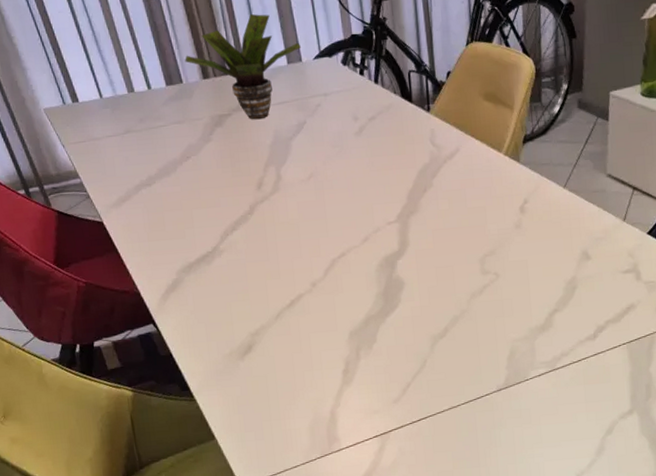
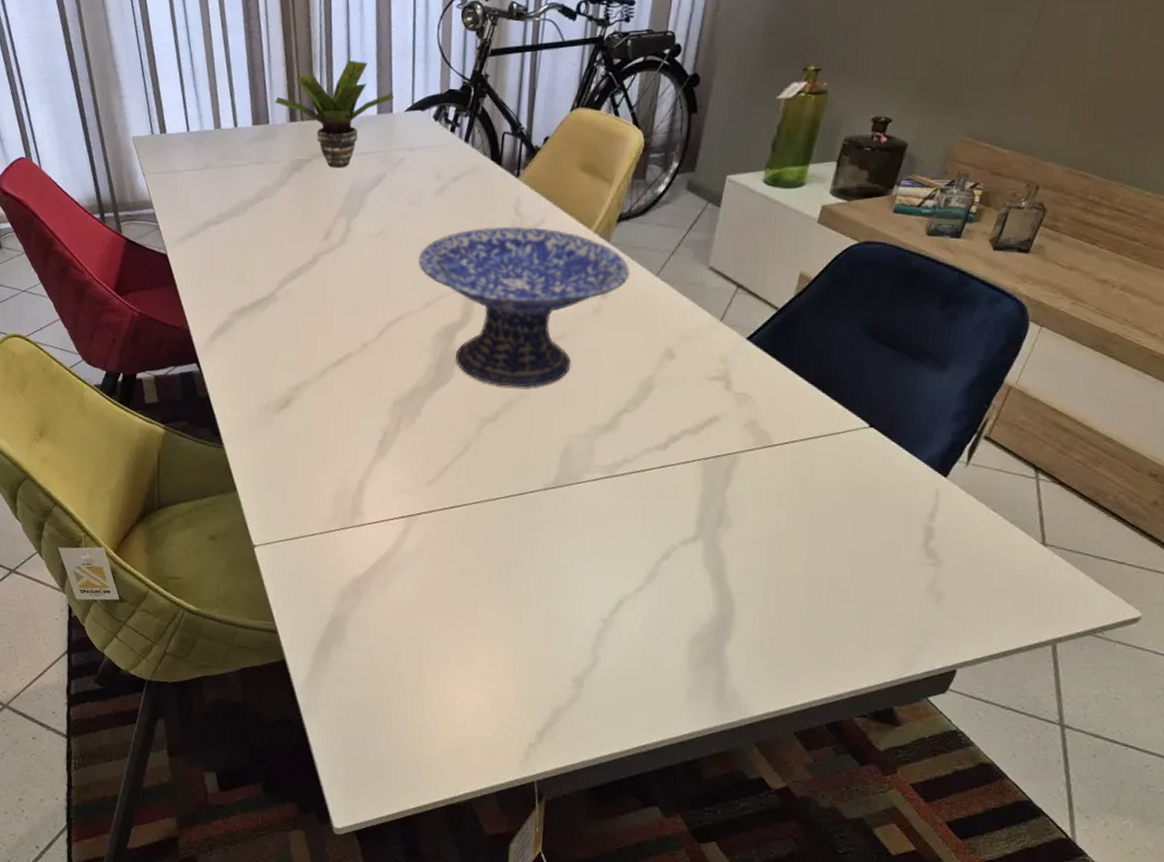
decorative bowl: none [350,156,542,304] -> present [418,226,630,388]

